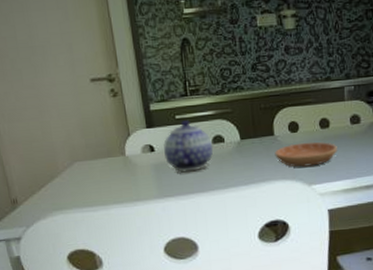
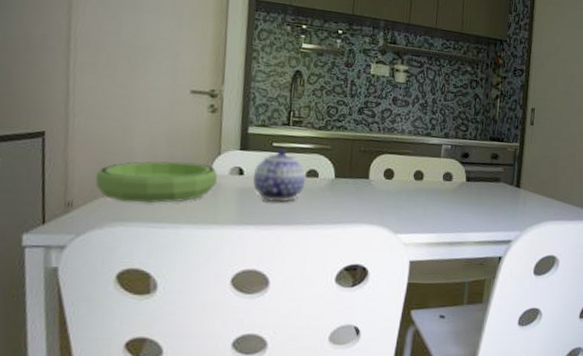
bowl: none [29,147,132,193] -> present [95,161,217,203]
saucer: present [274,142,337,167] -> none [366,190,427,215]

